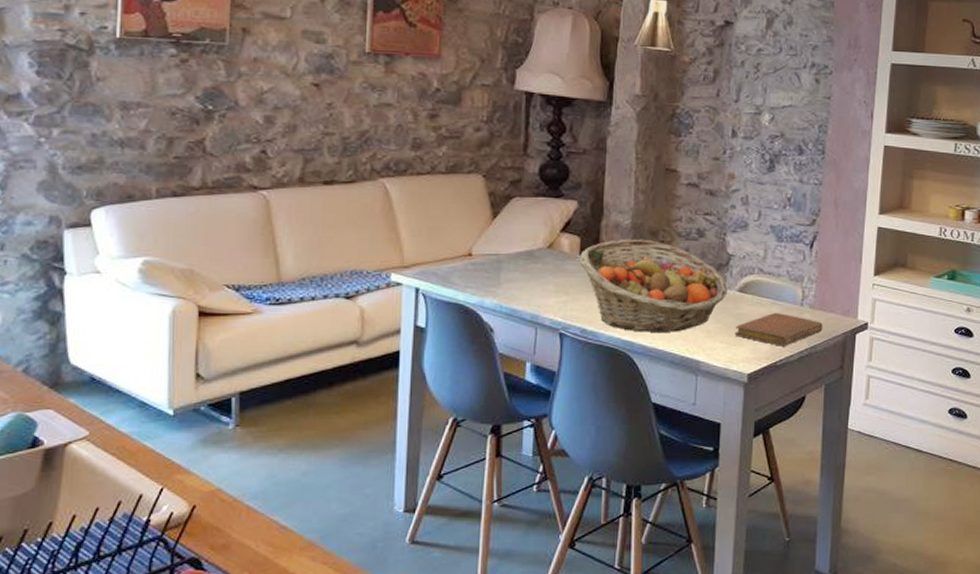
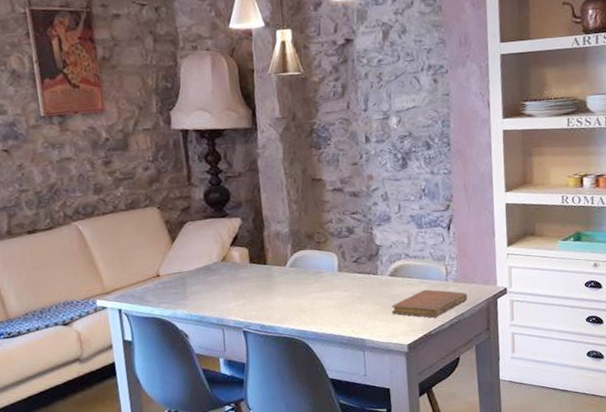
fruit basket: present [580,239,728,332] -> none [250,242,381,322]

